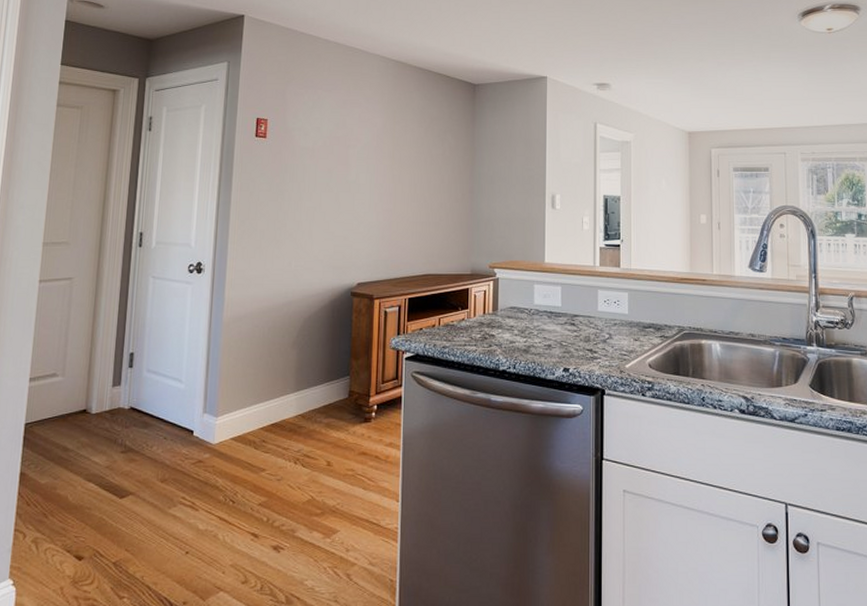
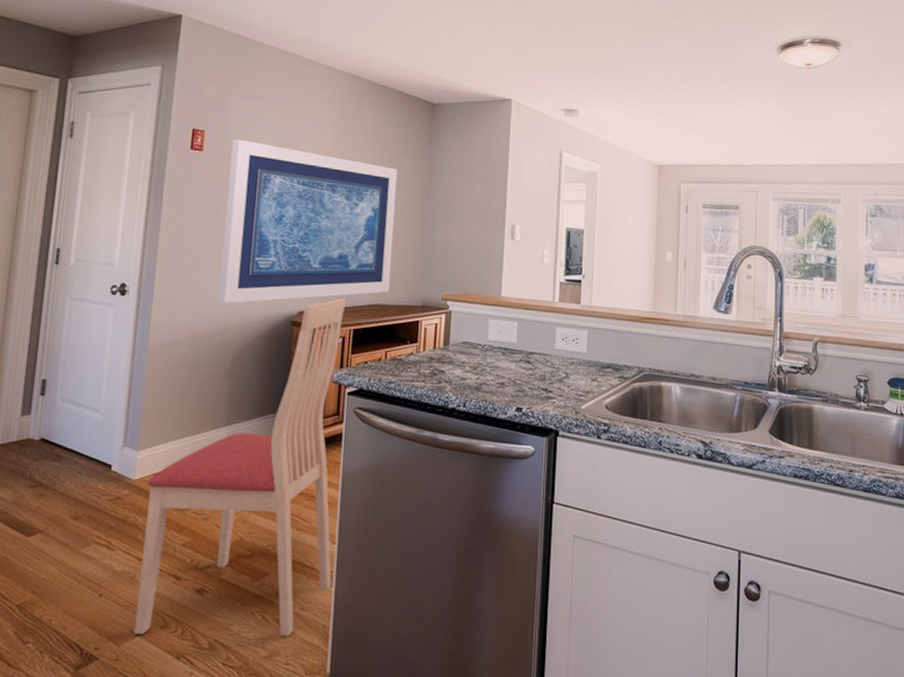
chair: none [217,269,401,591] -> present [134,298,346,636]
wall art: none [284,125,444,277] -> present [217,139,398,303]

